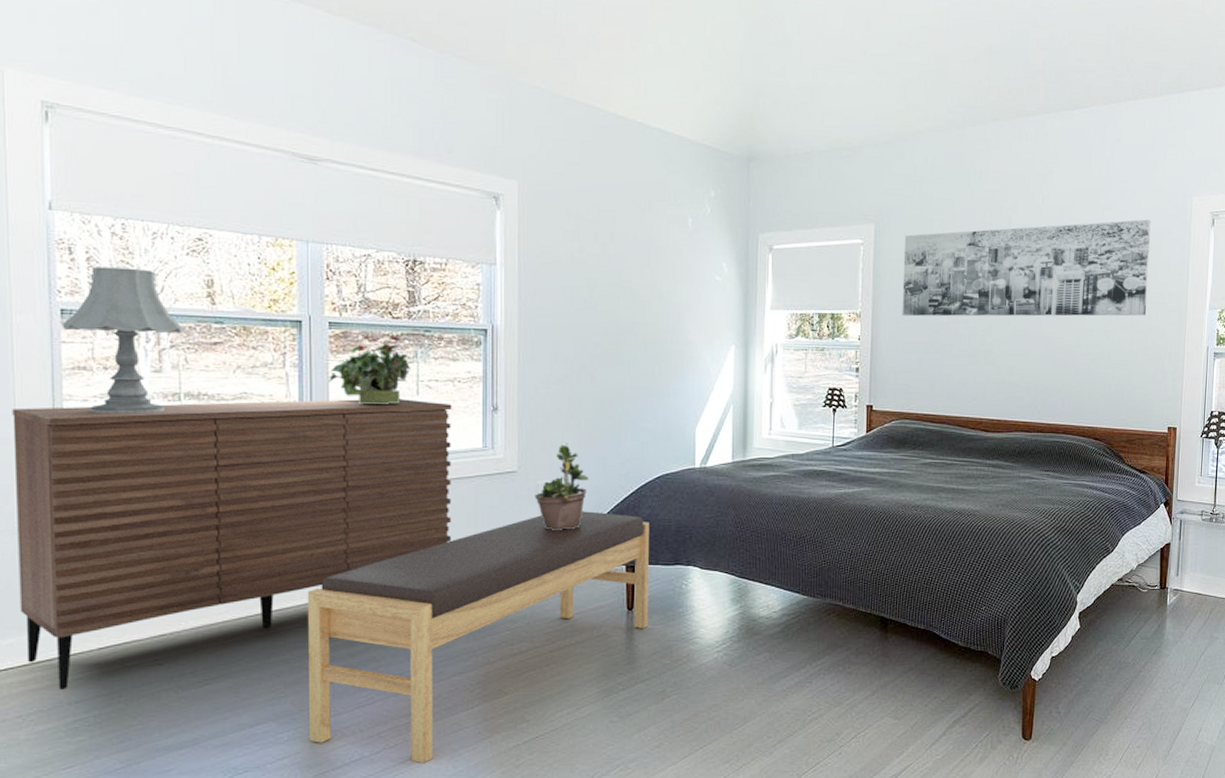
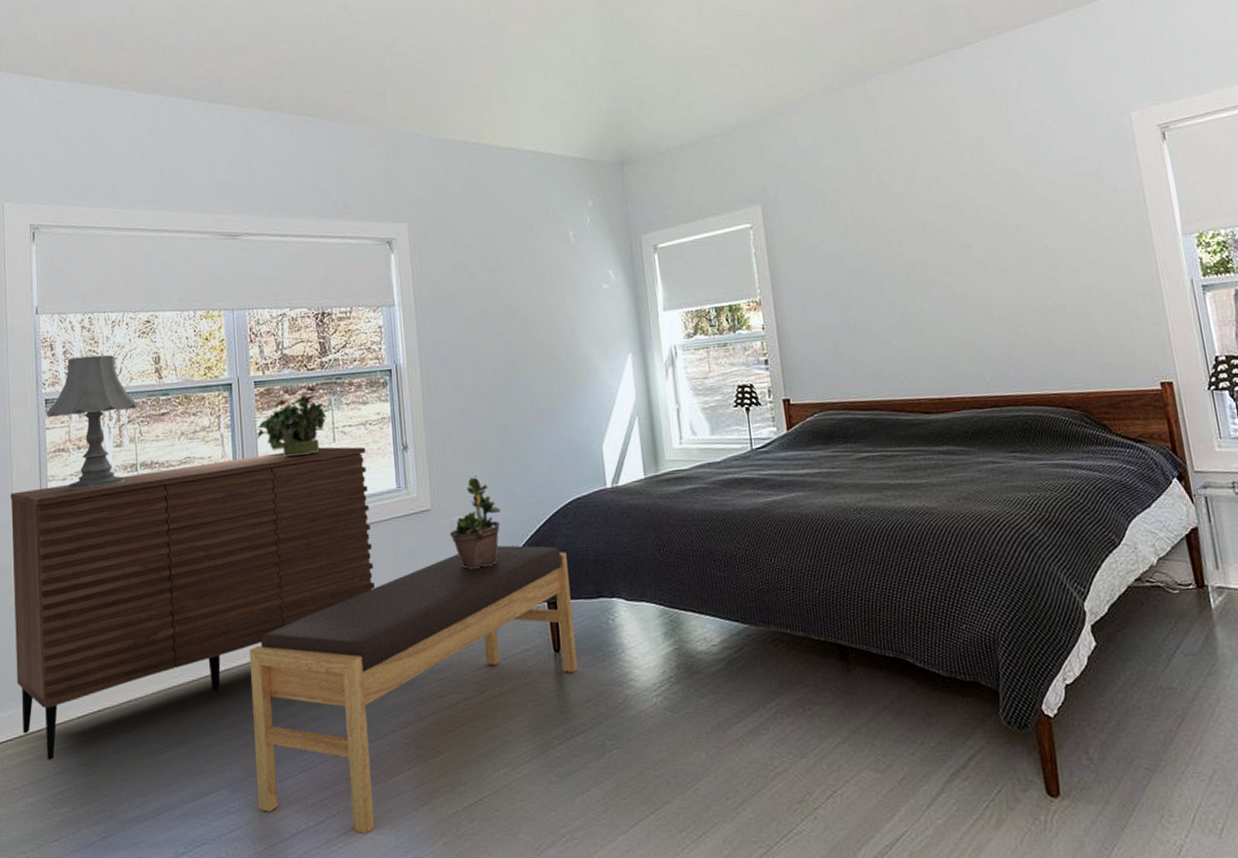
wall art: present [902,219,1151,317] -> none [795,146,1100,297]

